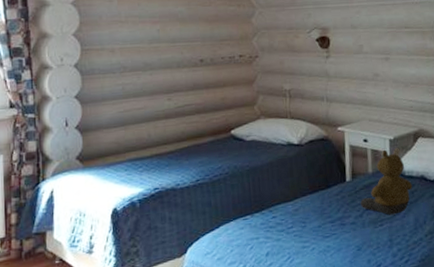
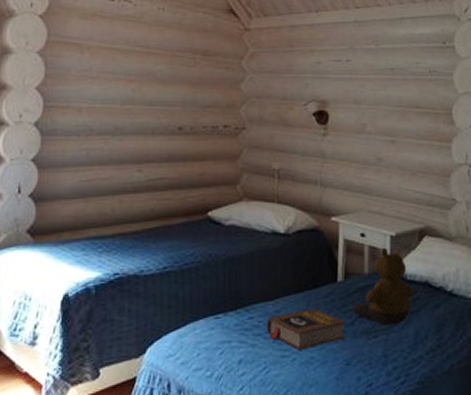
book: none [287,205,357,241] -> present [266,308,346,350]

